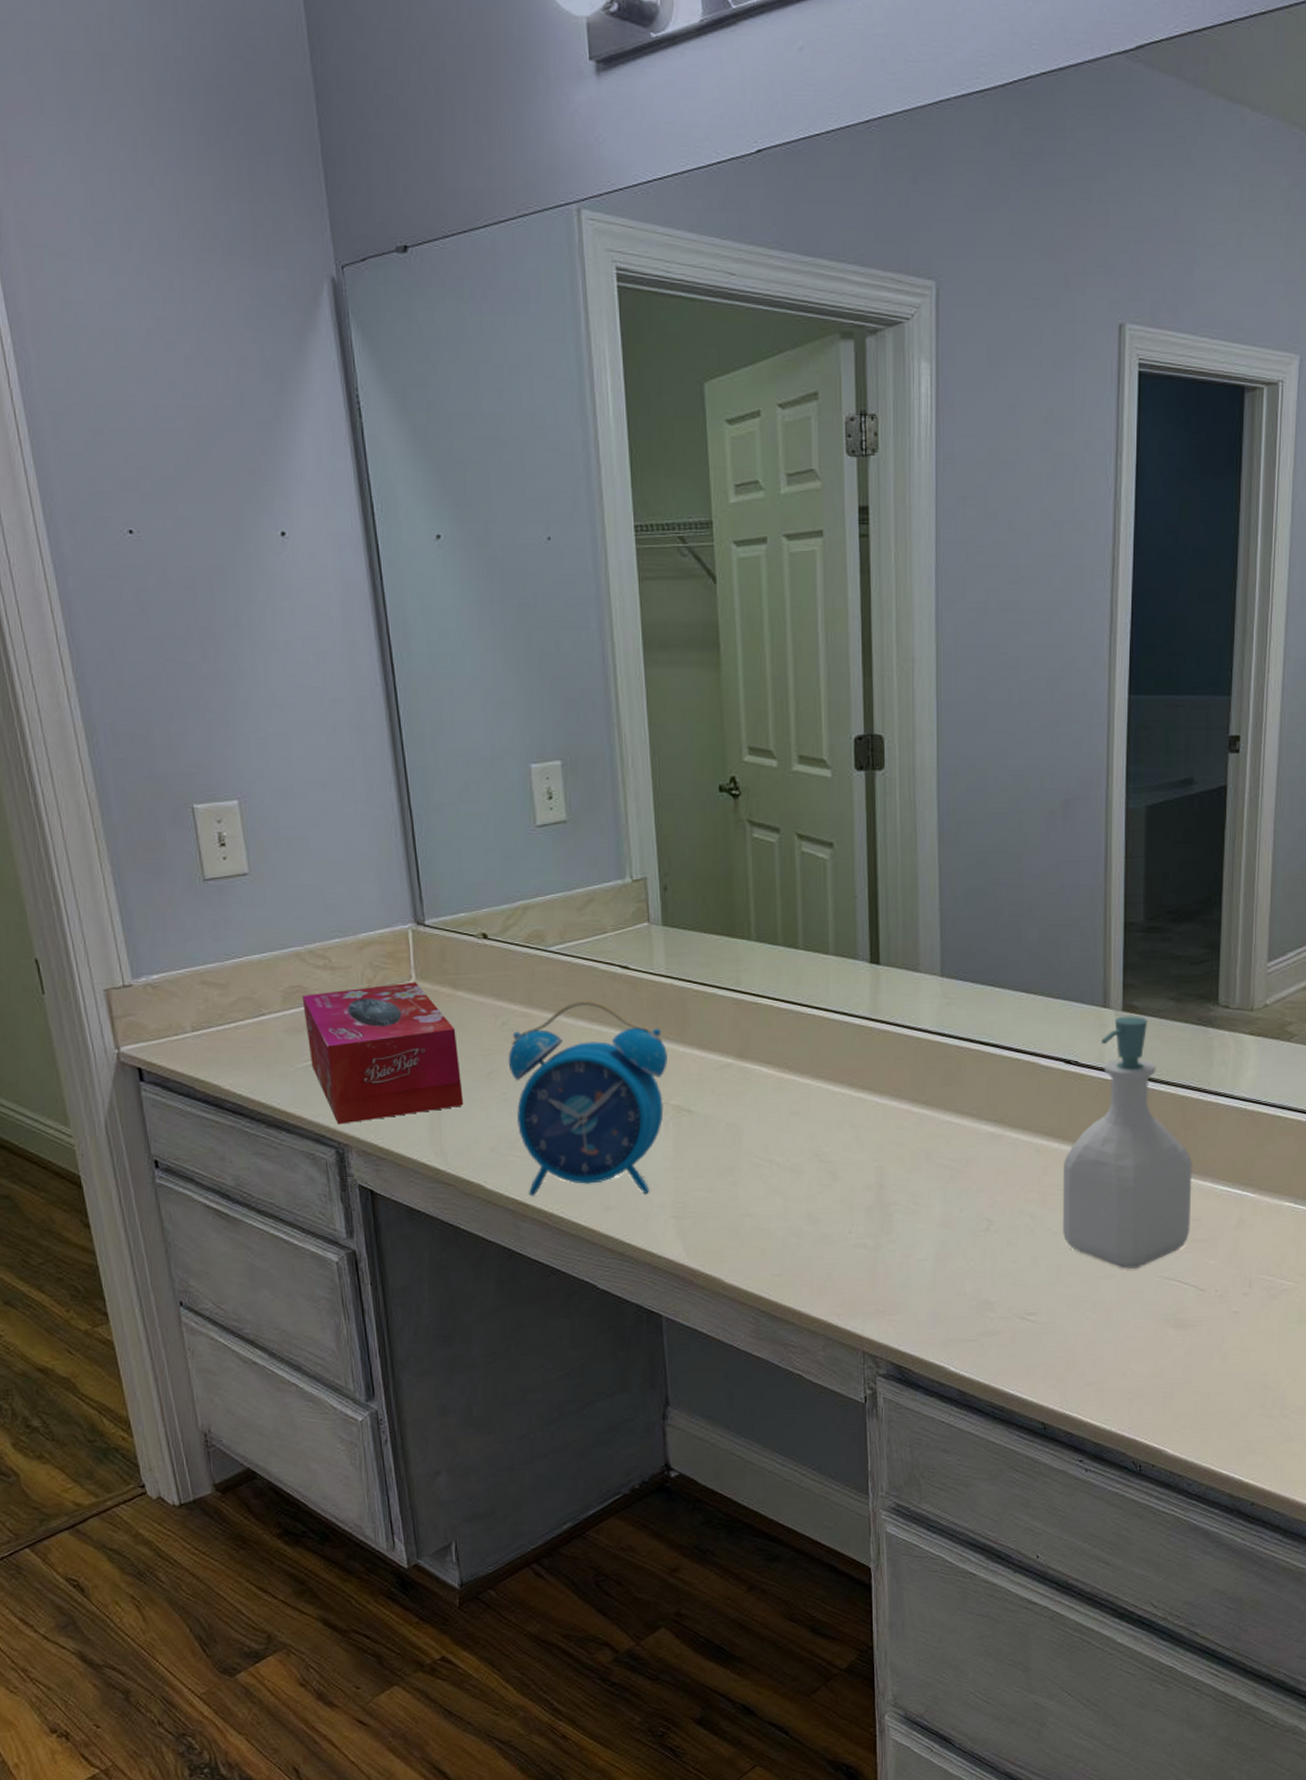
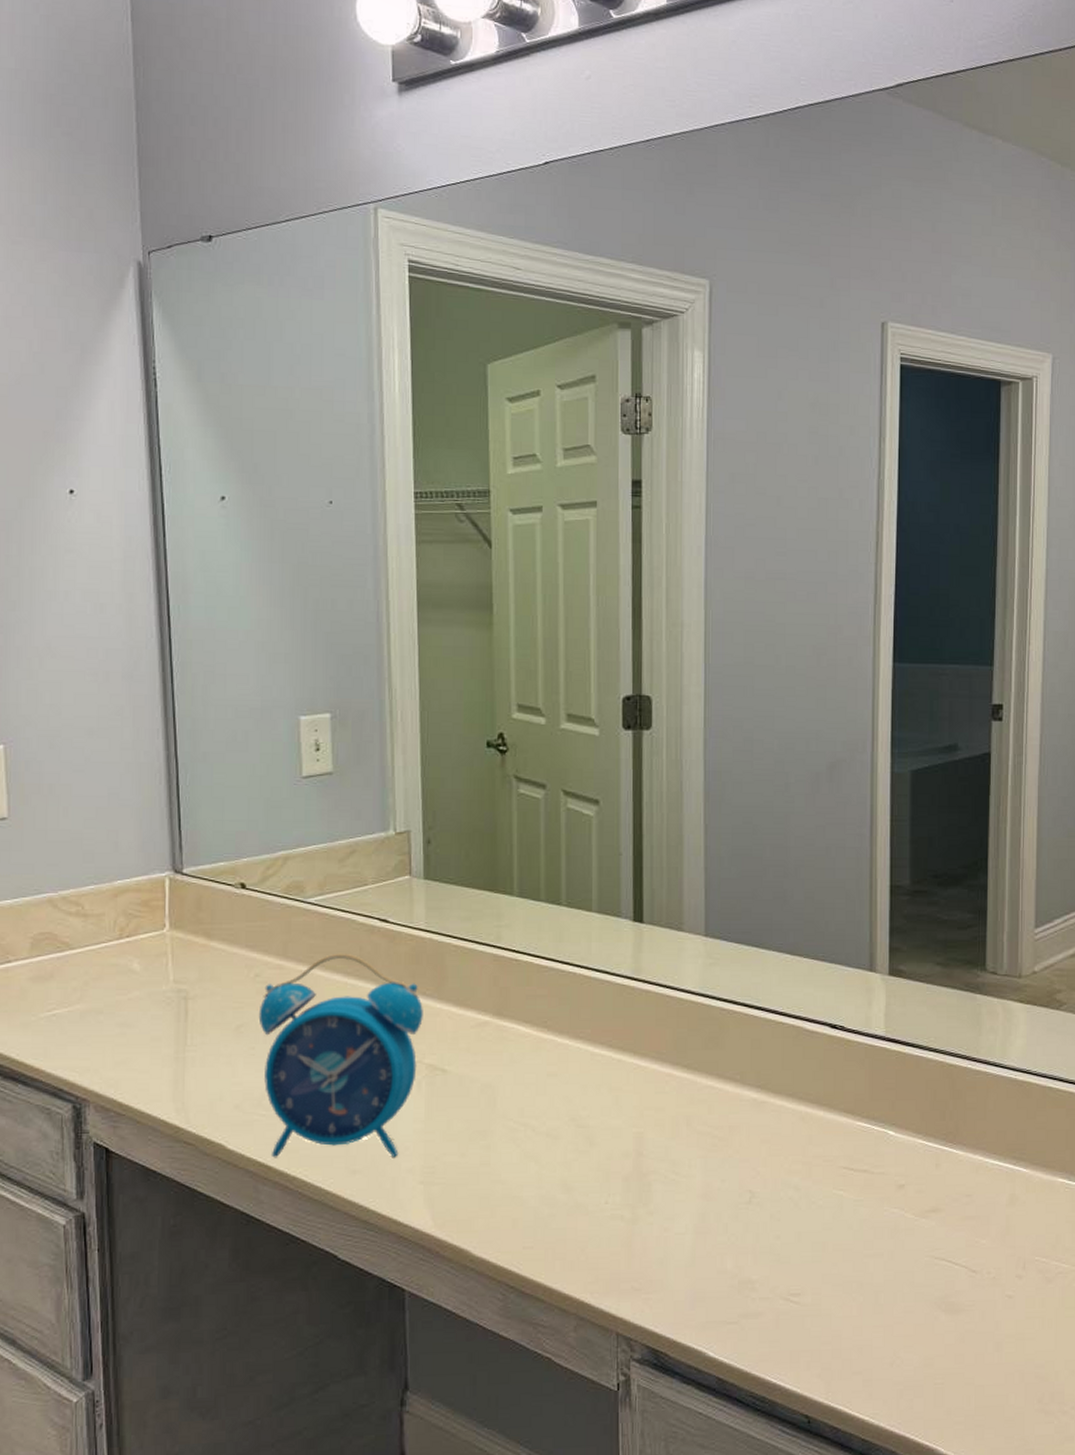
tissue box: present [302,981,464,1125] -> none [51,931,210,1078]
soap bottle: present [1062,1016,1193,1269] -> none [827,980,962,1247]

